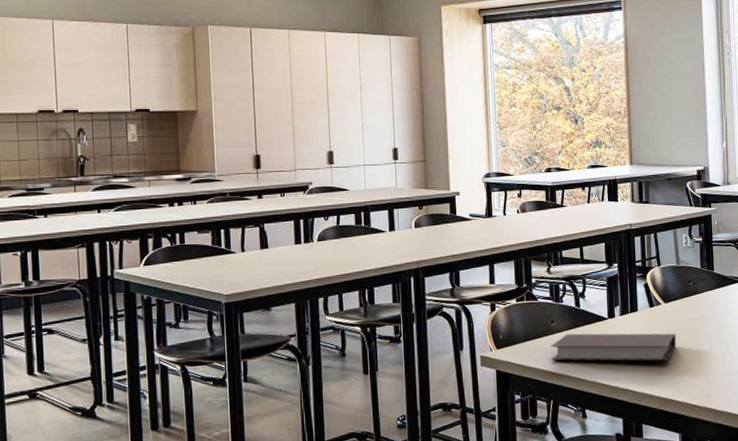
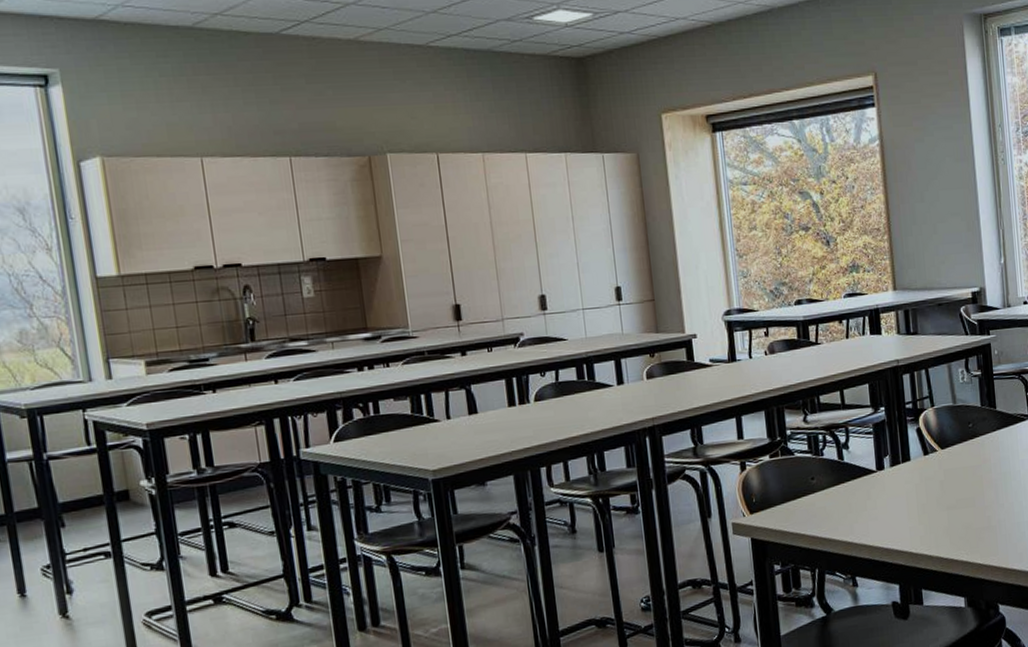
notebook: present [550,333,676,362] -> none [812,484,957,524]

